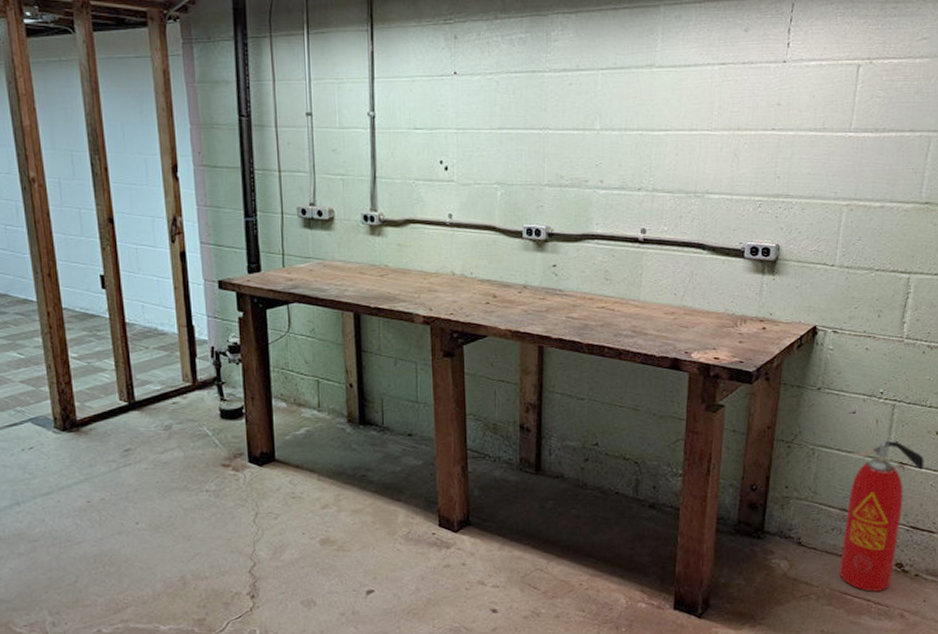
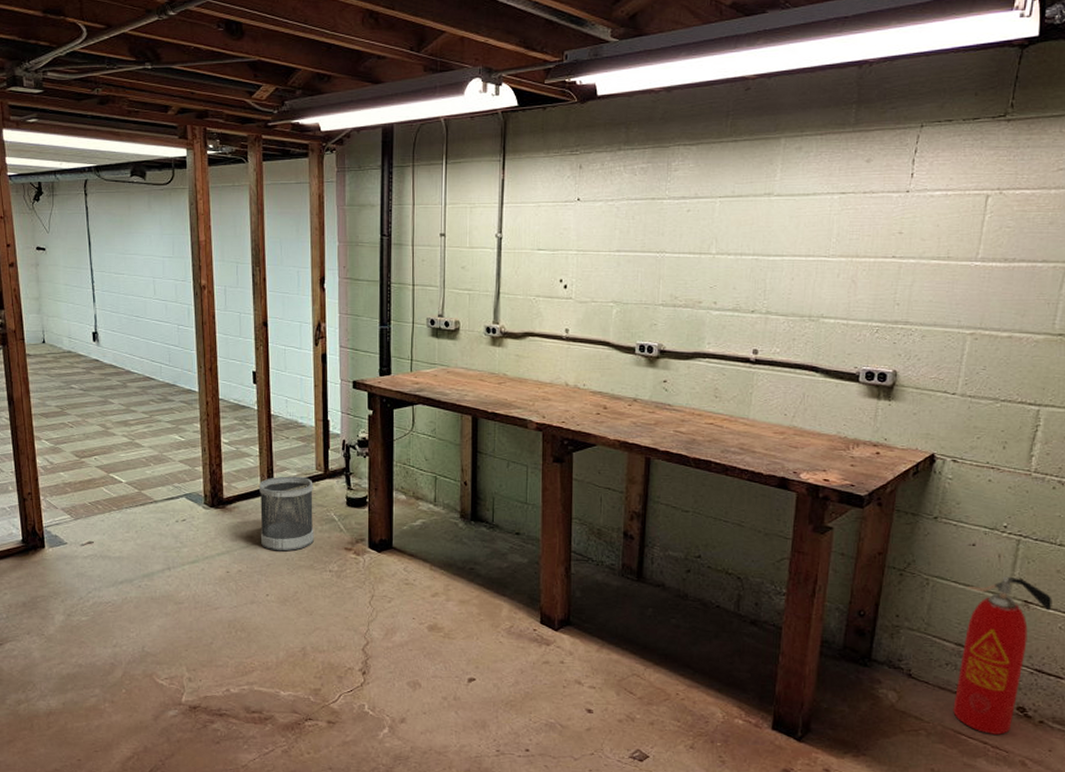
wastebasket: none [118,390,186,474] -> present [259,476,314,552]

